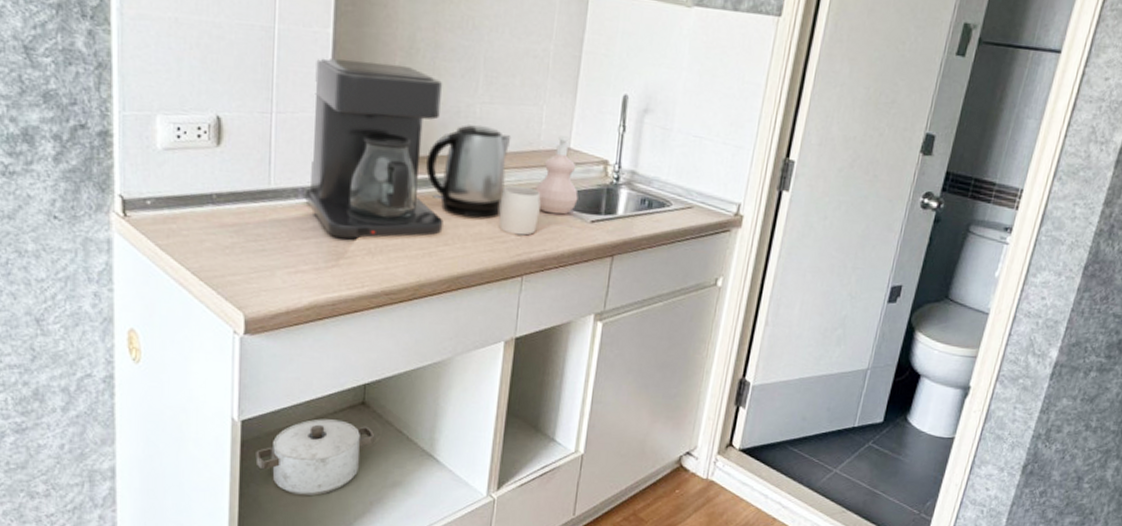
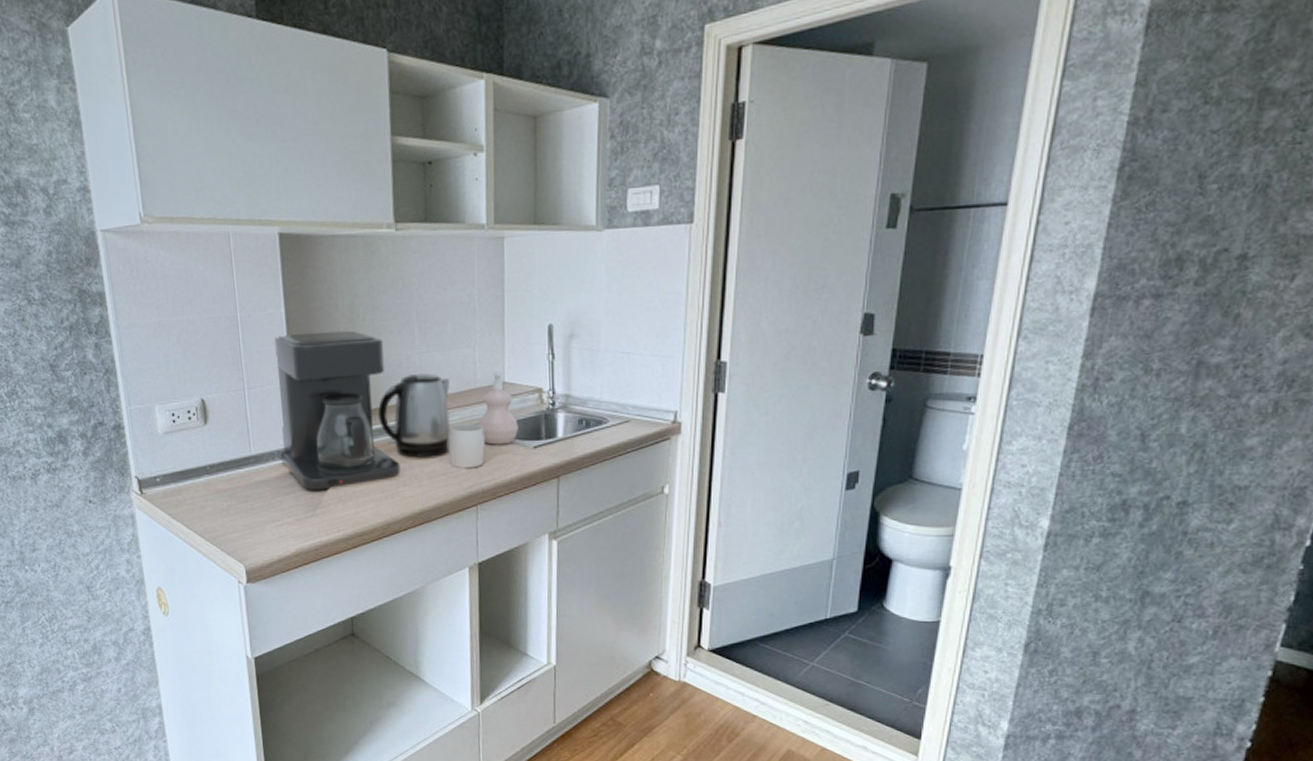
cooking pot: present [255,419,375,496] -> none [269,651,367,720]

